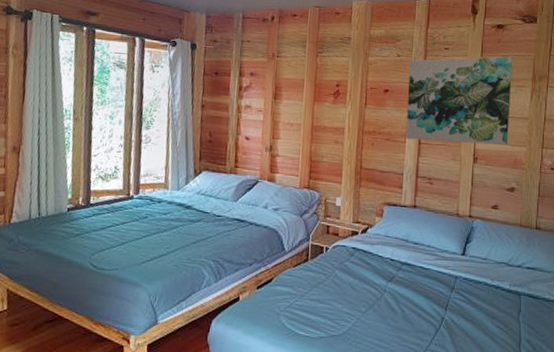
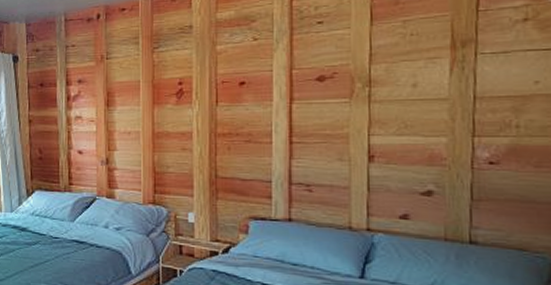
wall art: present [405,56,512,146] -> none [270,21,419,139]

